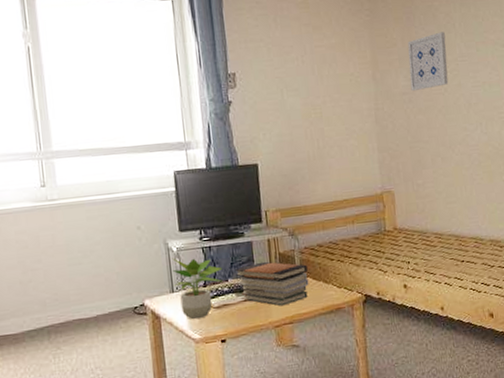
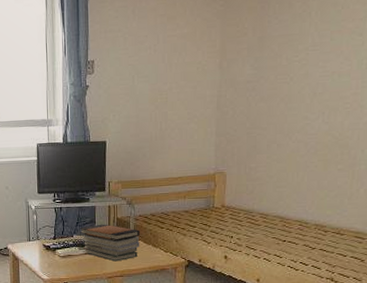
potted plant: present [172,258,223,319] -> none [30,214,70,264]
wall art: present [407,32,449,92] -> none [256,21,299,80]

